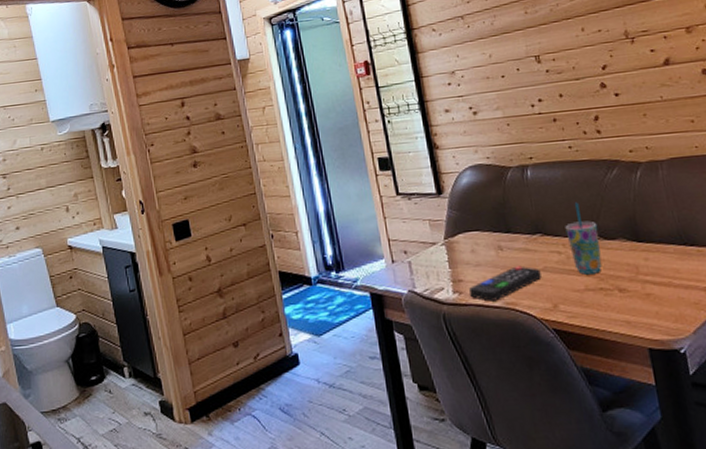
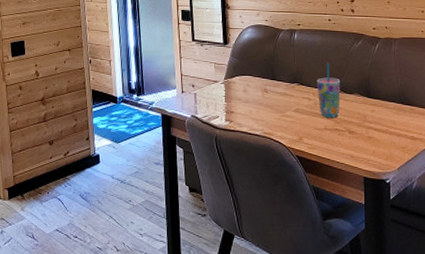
remote control: present [469,265,541,302] -> none [238,105,293,130]

